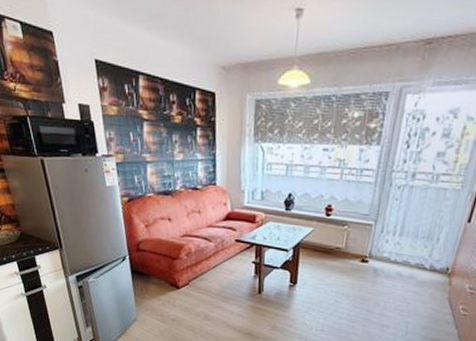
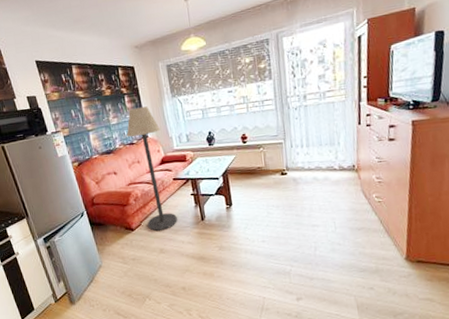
floor lamp: none [191,145,233,295] -> present [126,106,177,231]

